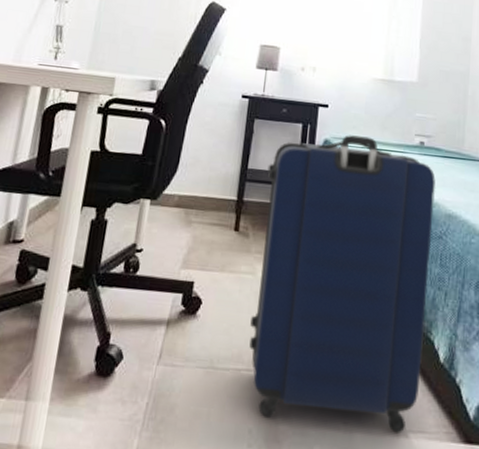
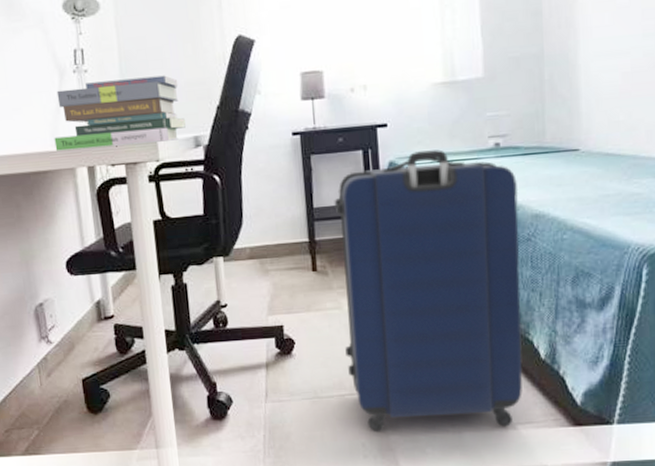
books: none [16,12,149,80] -> present [54,75,186,151]

